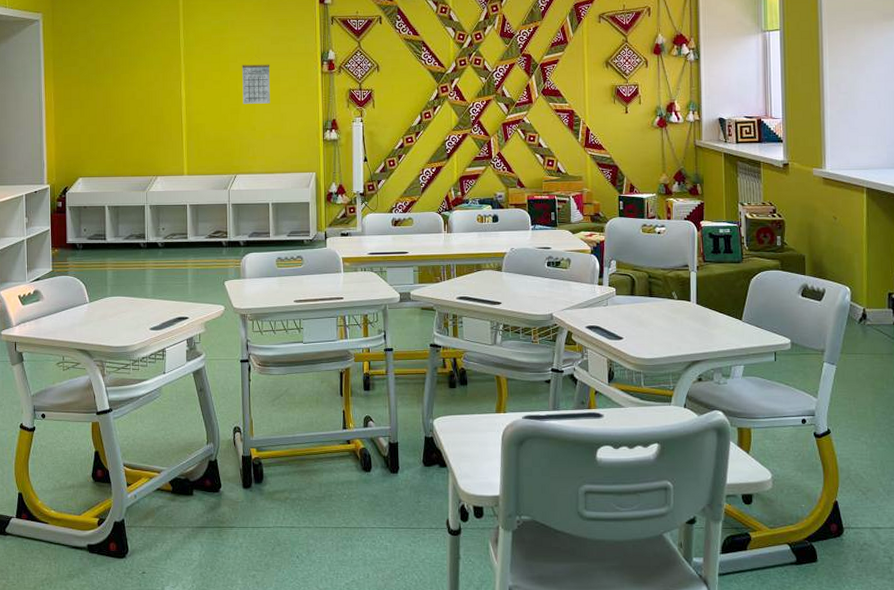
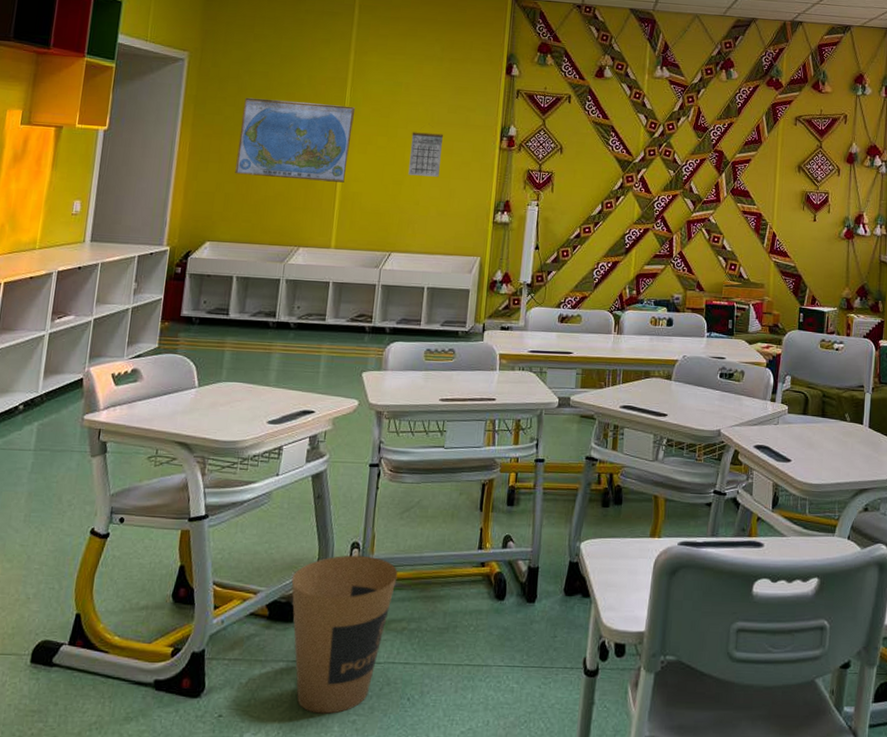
world map: none [94,47,190,117] -> present [235,97,356,183]
trash can: none [187,438,276,570] -> present [291,555,398,714]

